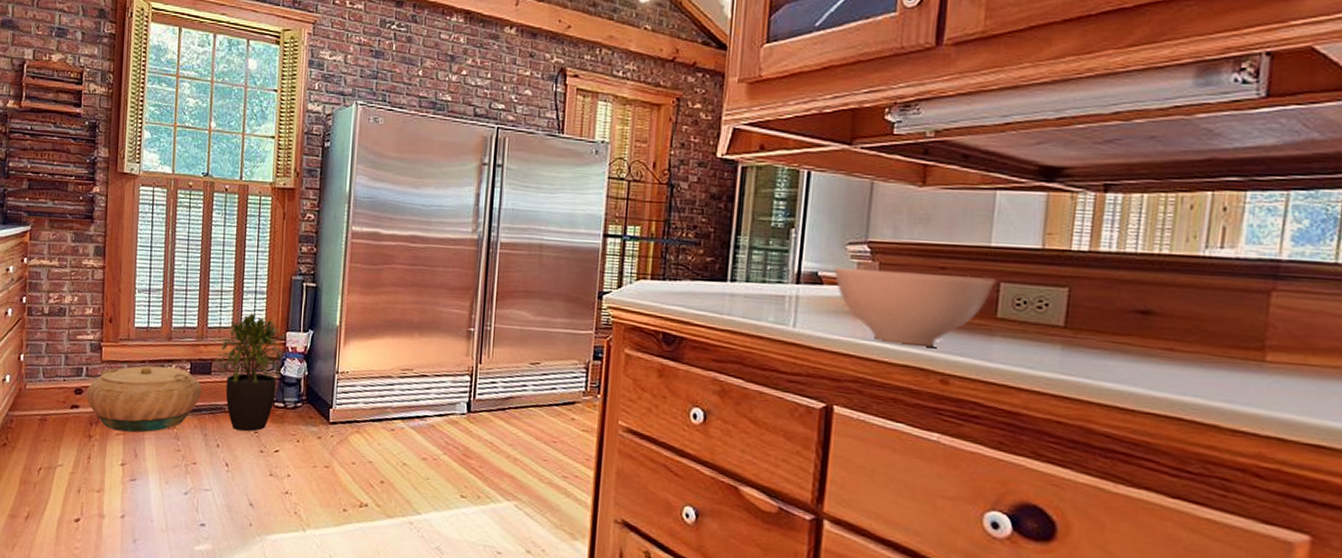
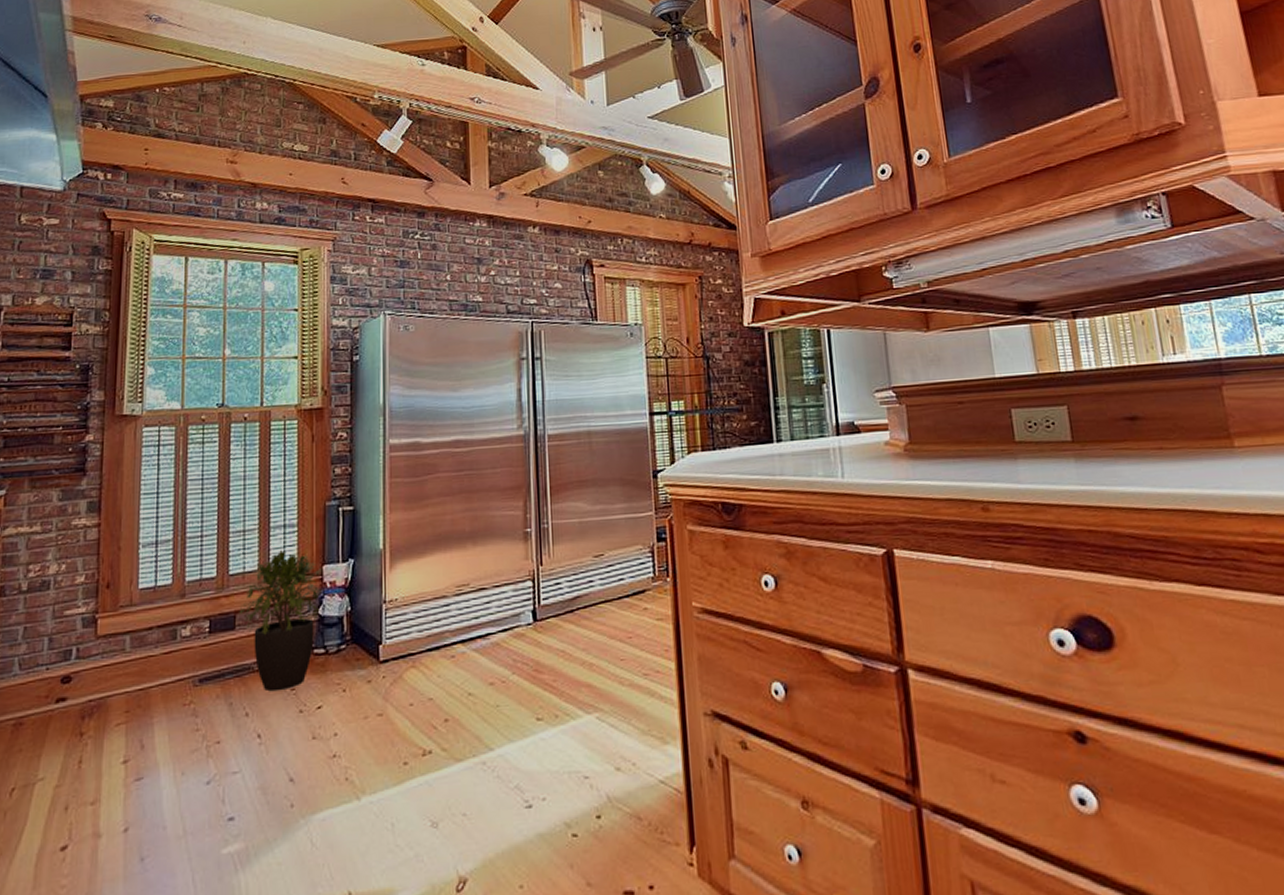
basket: present [86,366,202,433] -> none [76,629,224,721]
bowl: present [833,266,997,348] -> none [867,406,1008,481]

